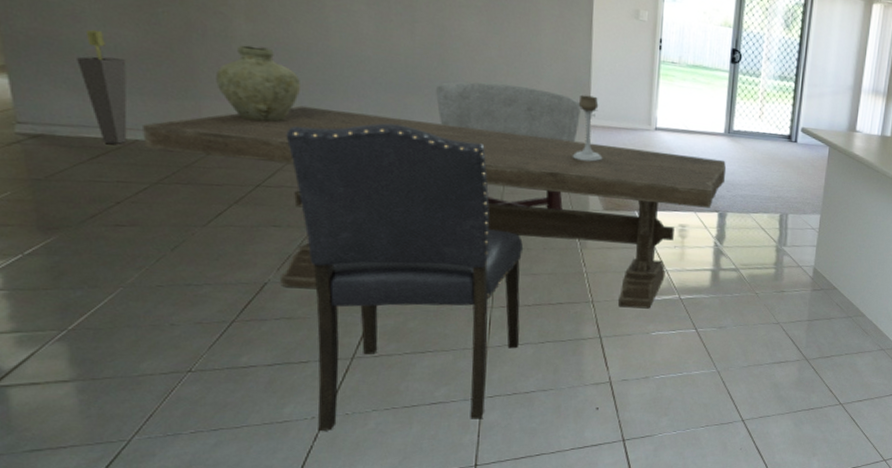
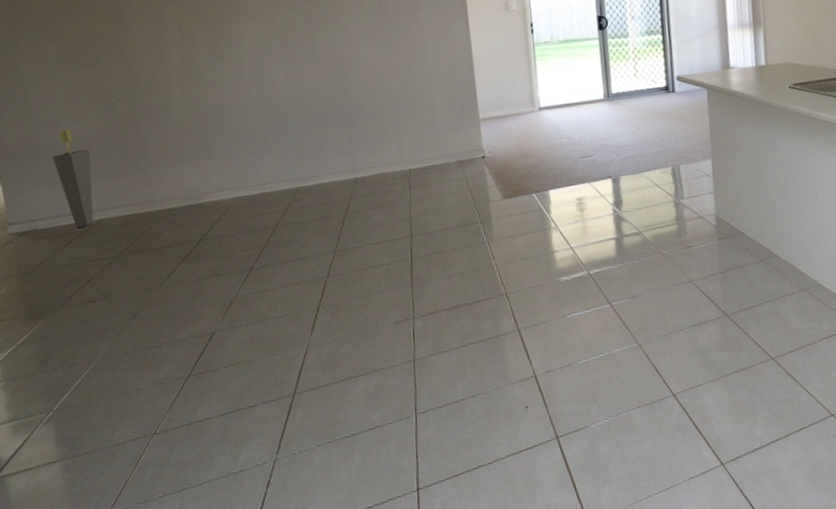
dining table: present [143,105,727,309] -> none [105,125,613,334]
vase: present [216,45,300,122] -> none [161,112,229,182]
chair: present [286,123,523,431] -> none [220,156,444,476]
chair: present [436,81,581,210] -> none [341,95,470,216]
candle holder: present [572,94,603,162] -> none [466,90,496,155]

